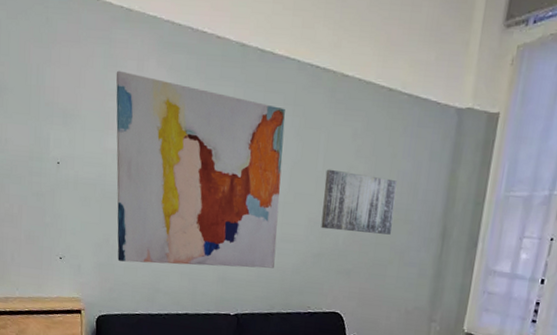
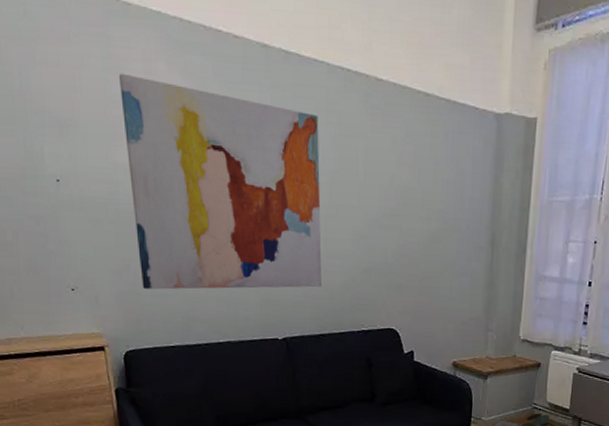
wall art: present [321,169,398,235] -> none [367,179,442,245]

